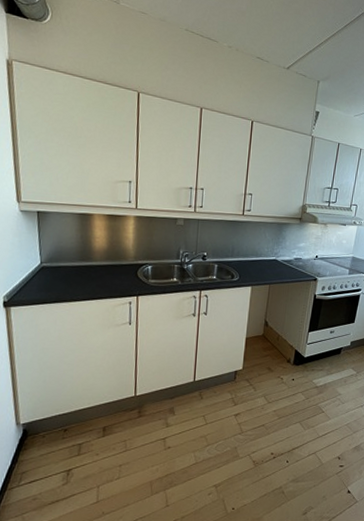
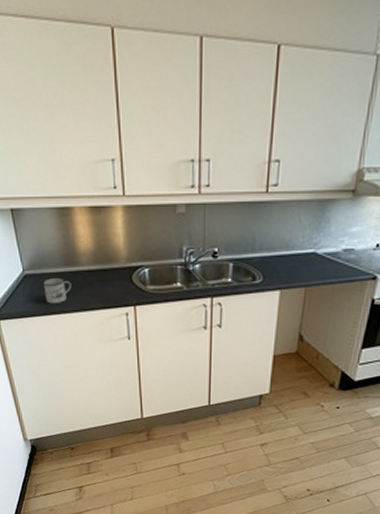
mug: none [58,270,84,293] -> present [43,277,71,304]

